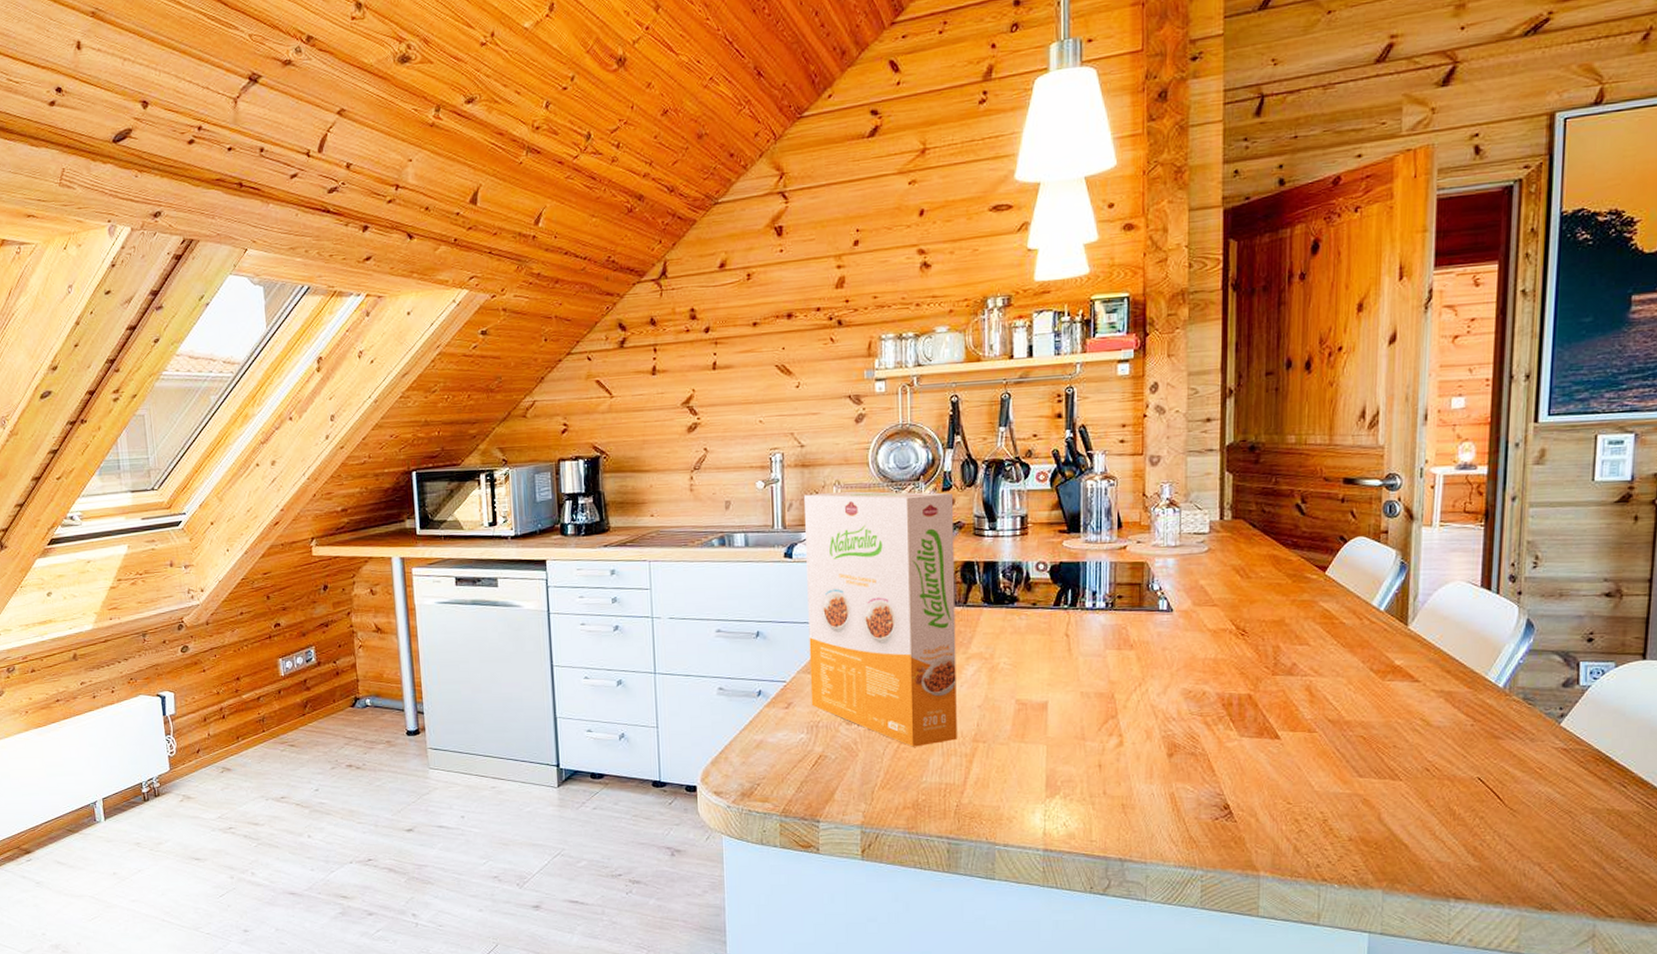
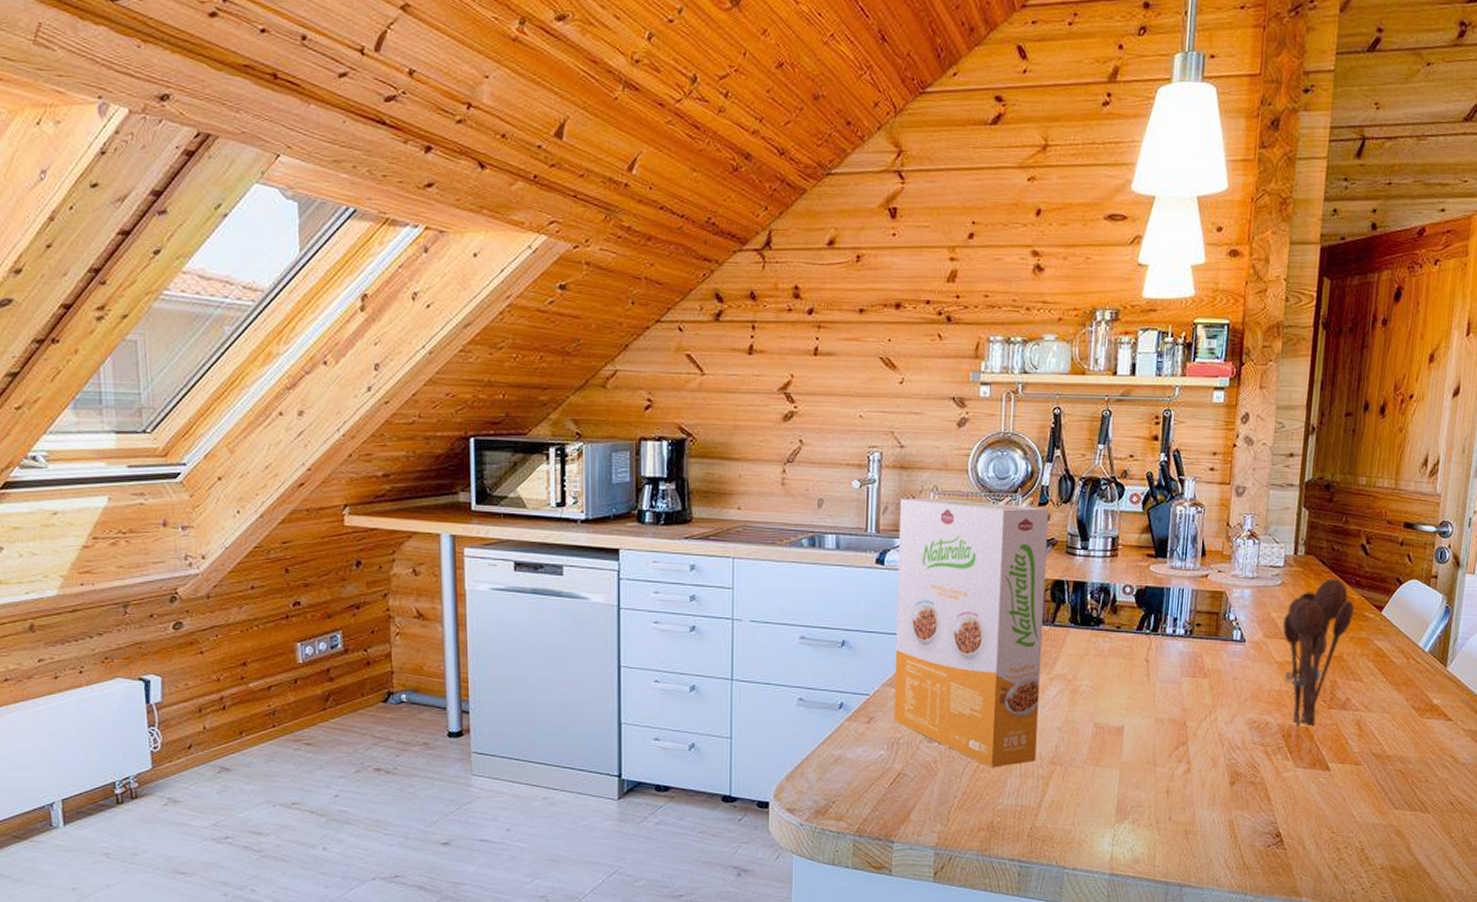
utensil holder: none [1213,541,1294,695] -> present [1282,578,1355,727]

